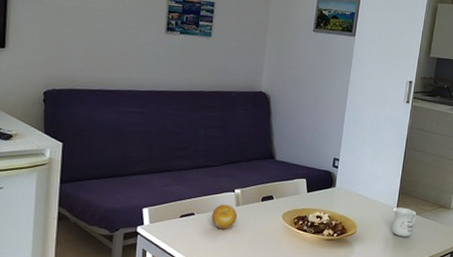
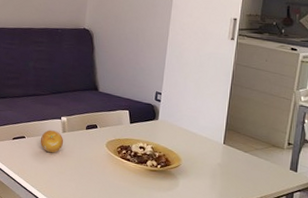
mug: present [392,207,417,237] -> none [219,143,246,175]

